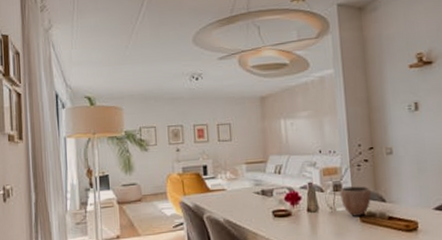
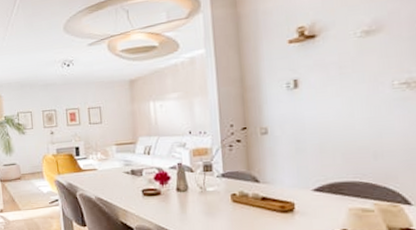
decorative bowl: present [340,186,372,216] -> none [210,166,244,196]

